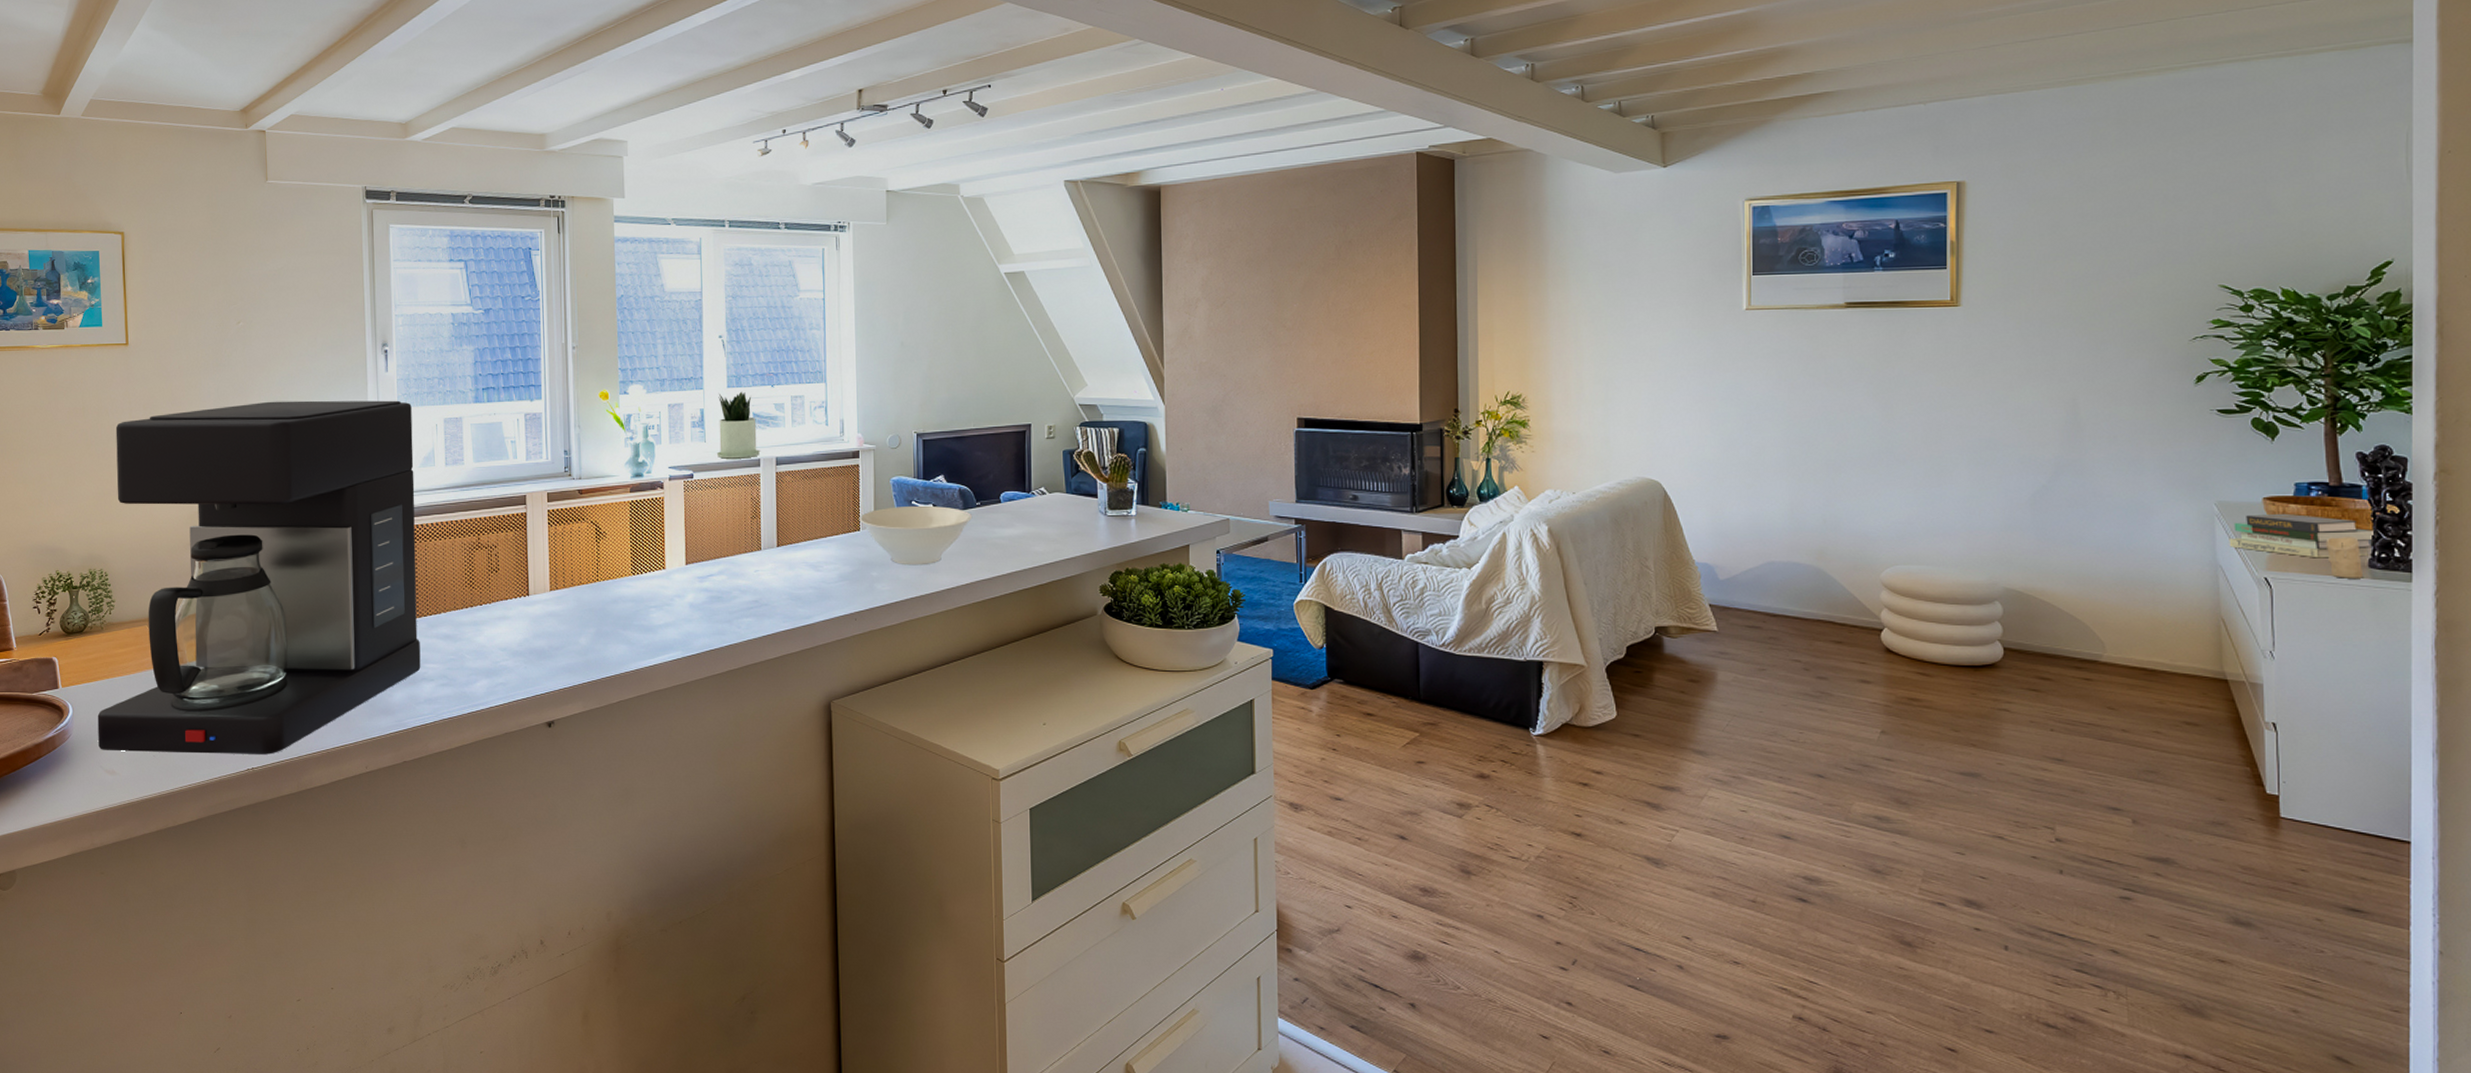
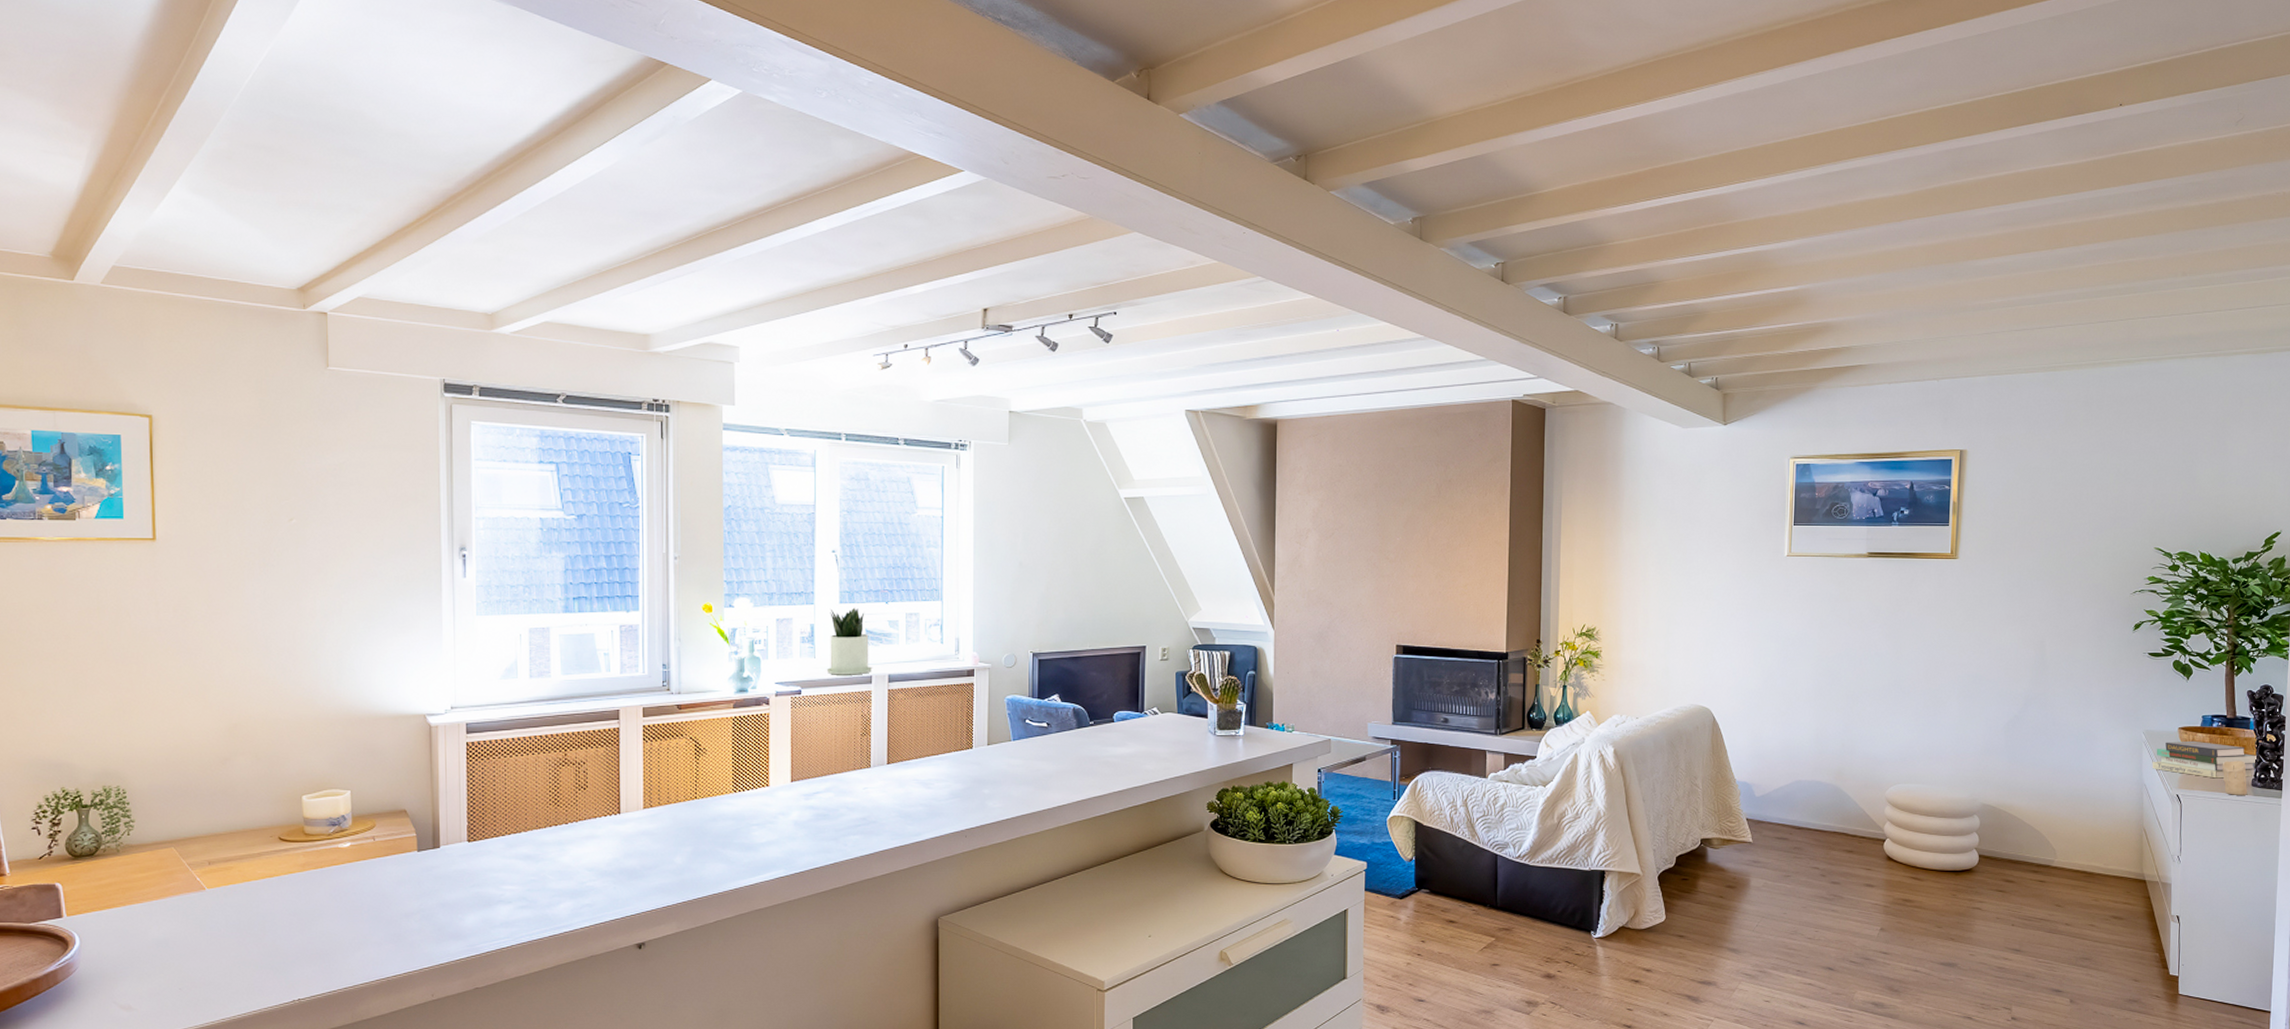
coffee maker: present [97,400,421,754] -> none [110,606,497,985]
bowl: present [859,505,973,566] -> none [972,724,1086,783]

